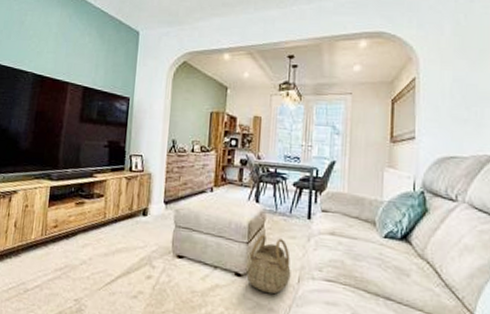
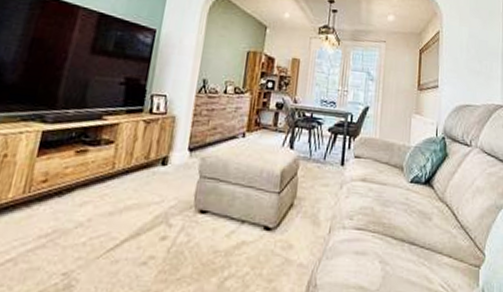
basket: present [246,234,291,295] -> none [276,182,323,248]

